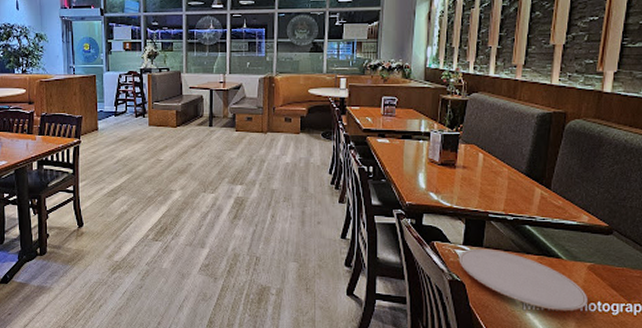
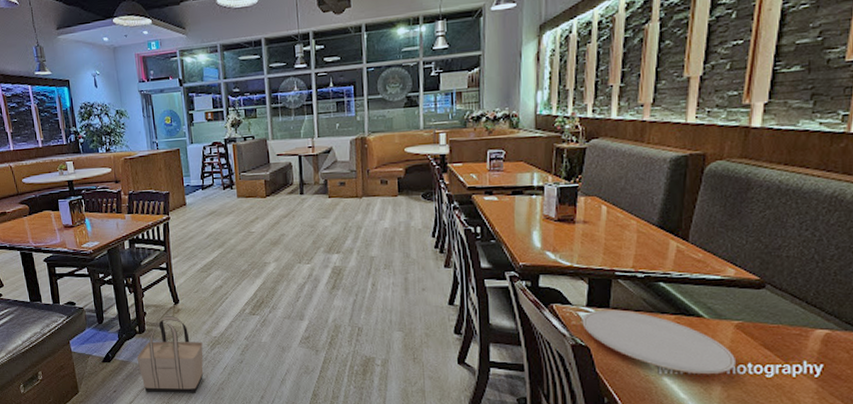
shopping bag: none [35,239,104,318] -> present [136,316,203,393]

